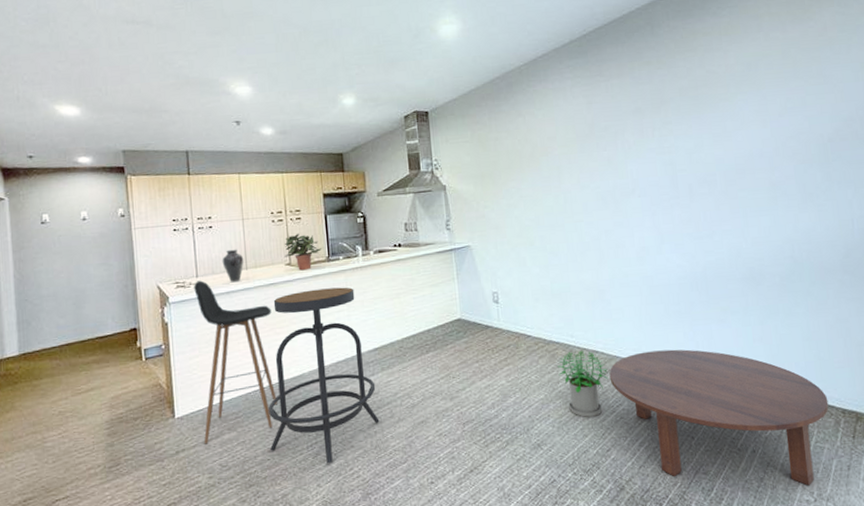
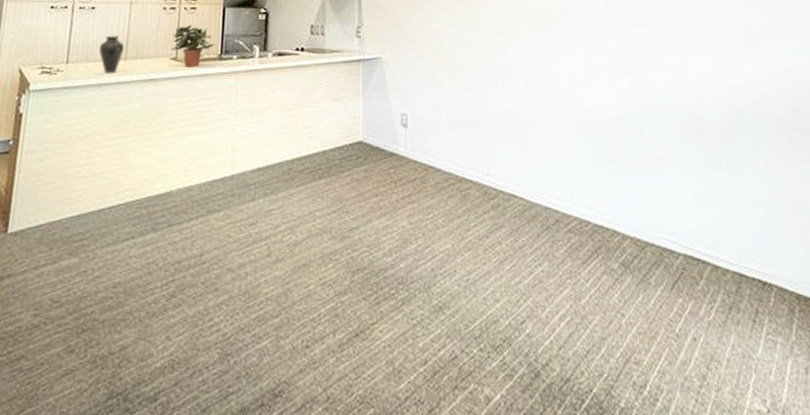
bar stool: present [194,280,277,446] -> none [36,68,146,272]
bar stool: present [268,287,380,464] -> none [116,91,254,310]
potted plant: present [558,350,609,417] -> none [469,192,527,277]
coffee table: present [609,349,829,486] -> none [528,201,781,391]

